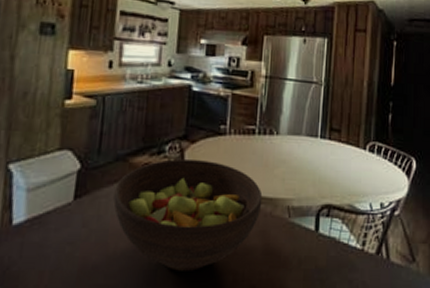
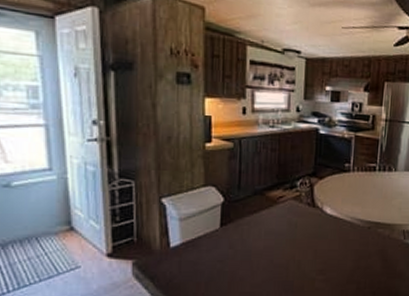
fruit bowl: present [113,158,263,271] -> none [254,192,382,281]

